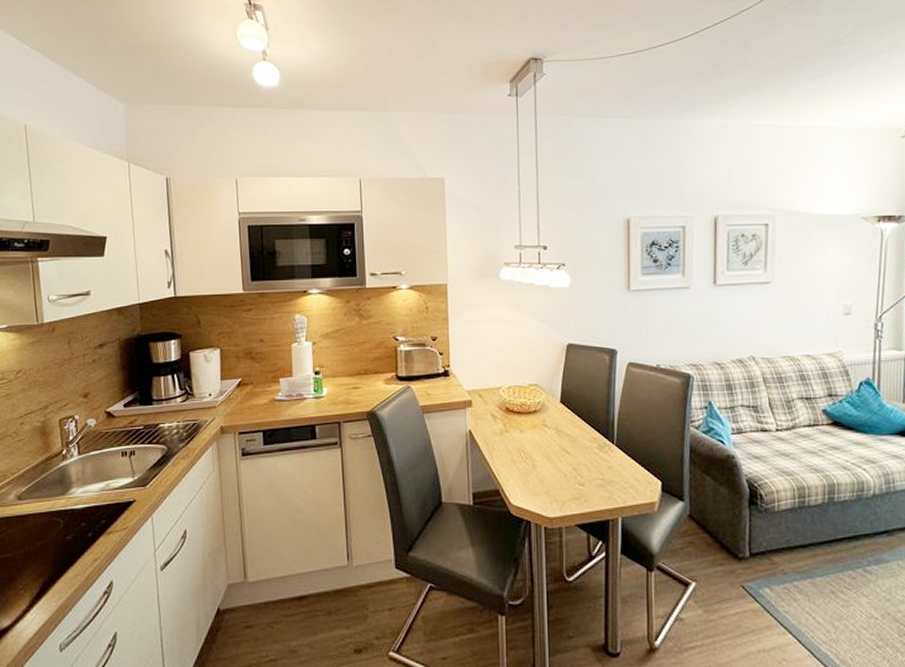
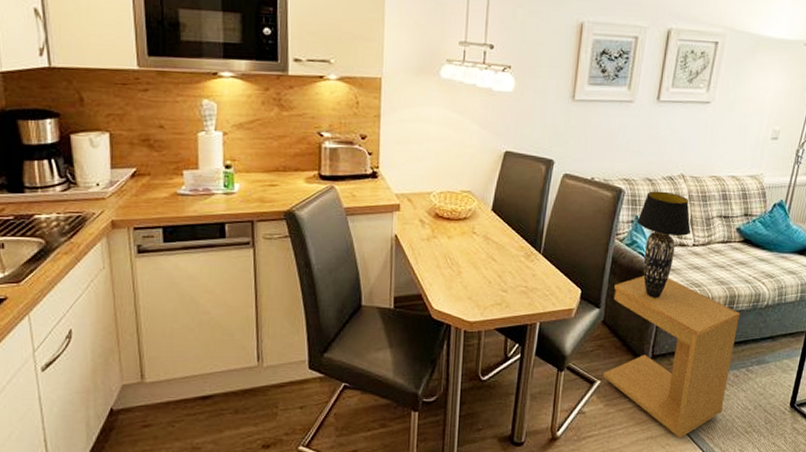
side table: none [696,464,845,653] -> present [603,275,741,439]
table lamp: none [710,375,771,489] -> present [636,191,691,298]

